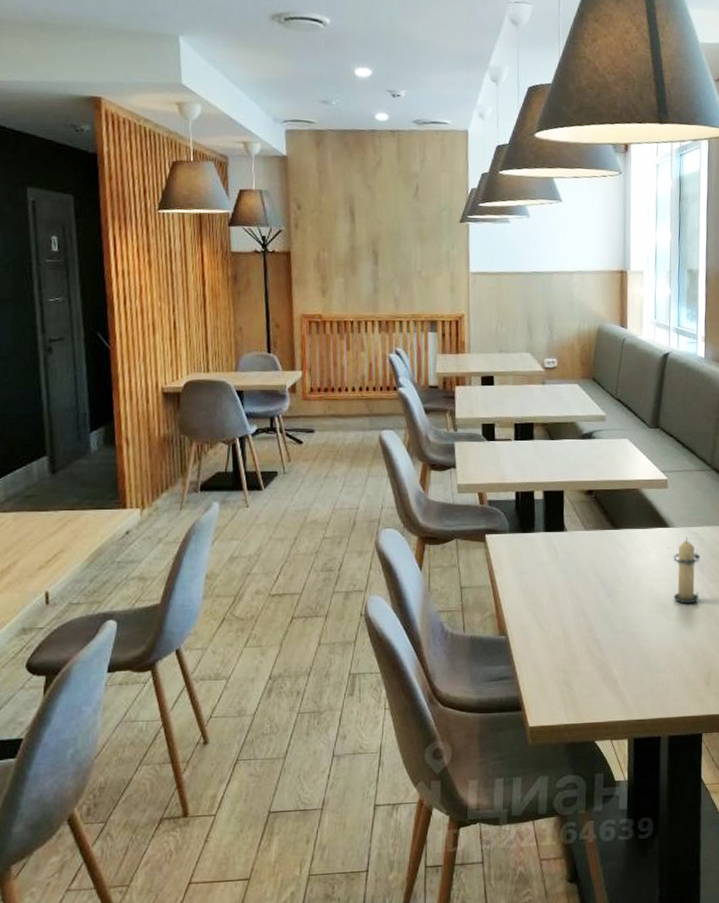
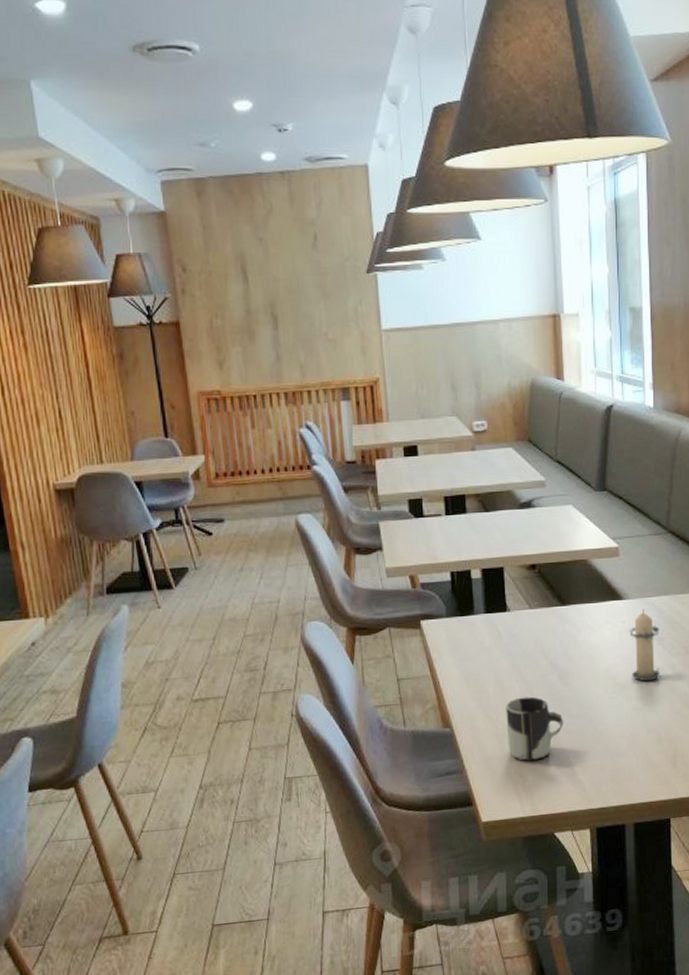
cup: none [557,611,610,671] -> present [506,696,564,761]

